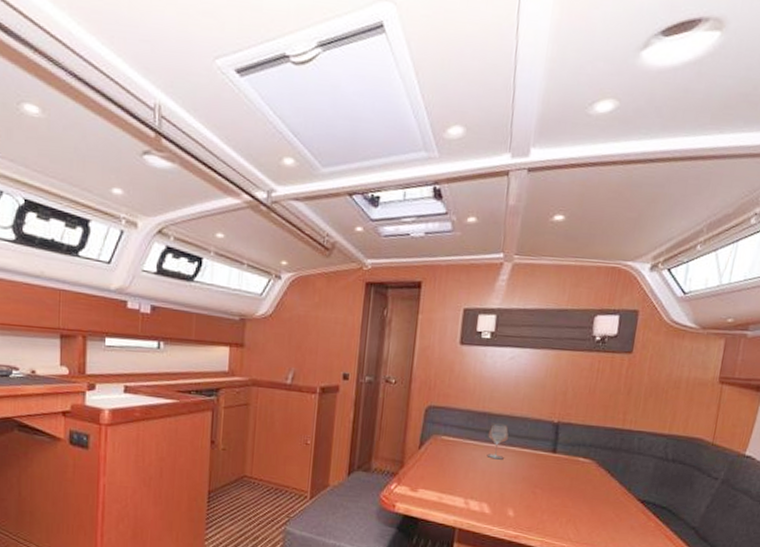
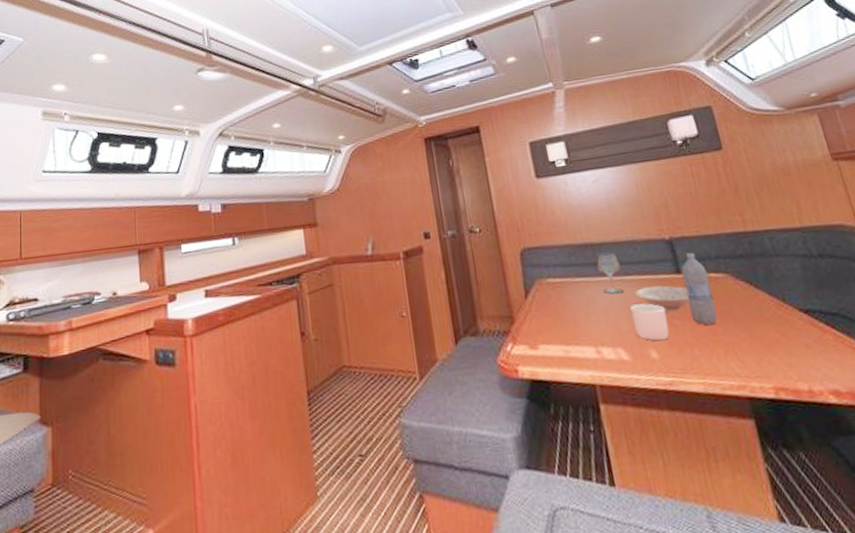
mug: none [502,471,533,504] -> present [630,303,670,342]
bowl: none [512,458,556,483] -> present [635,285,690,312]
water bottle: none [551,437,578,499] -> present [681,252,718,326]

